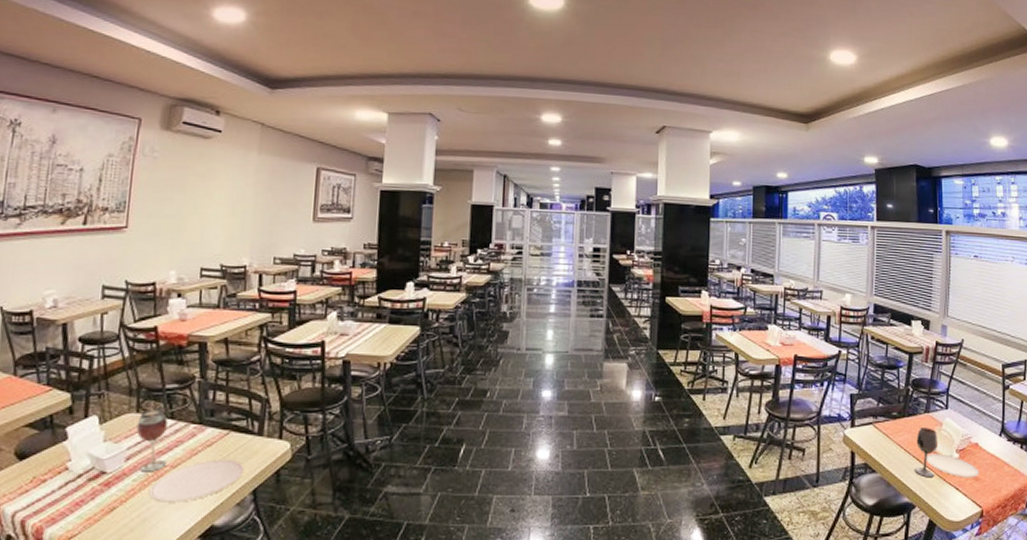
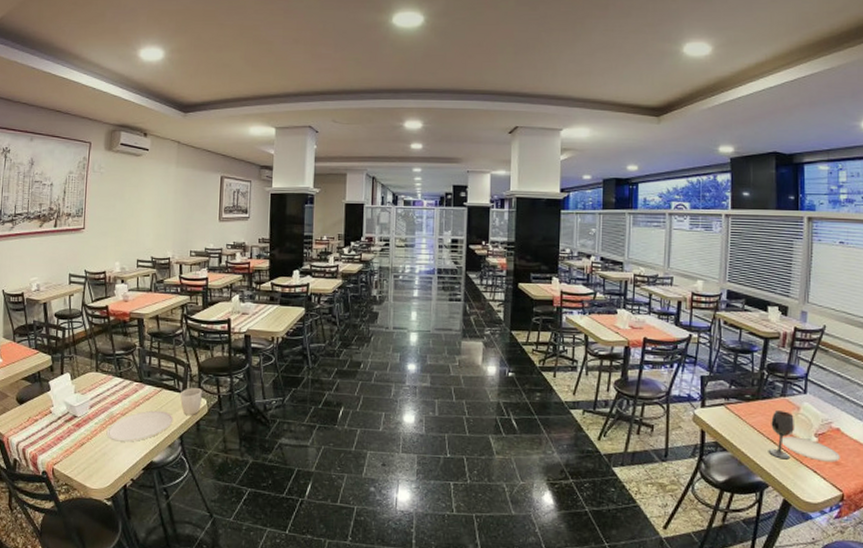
wineglass: present [135,409,168,472] -> none [96,369,118,418]
cup: none [253,429,284,464] -> present [179,388,202,416]

